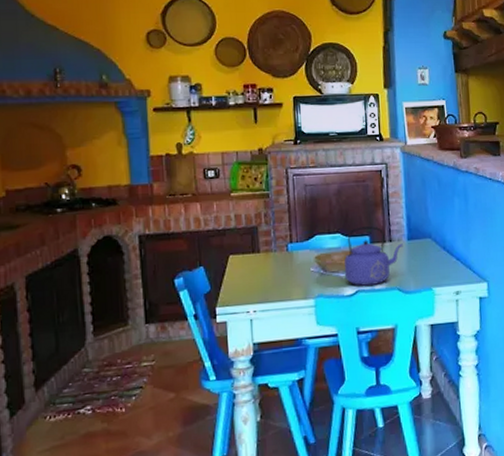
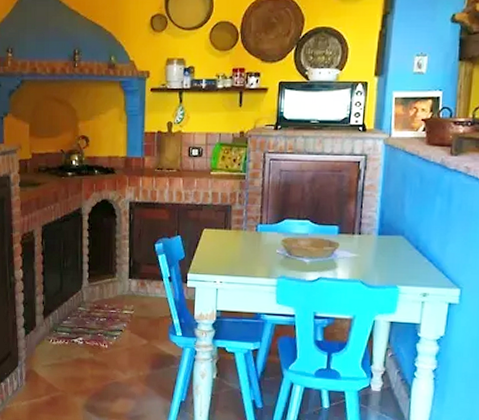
kettle: present [344,226,403,286] -> none [309,216,373,274]

